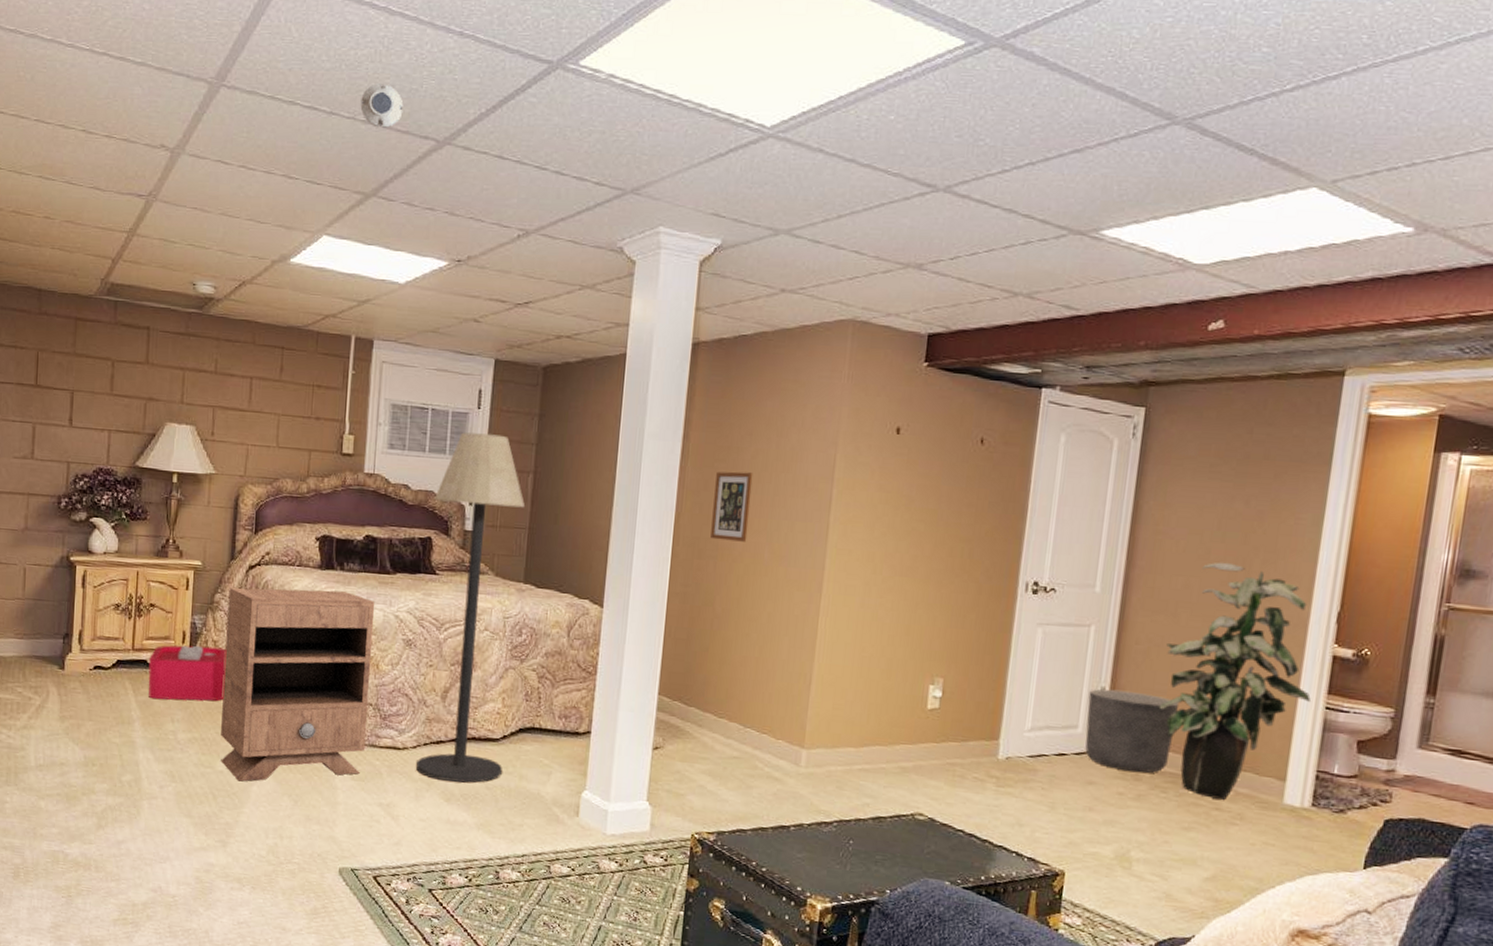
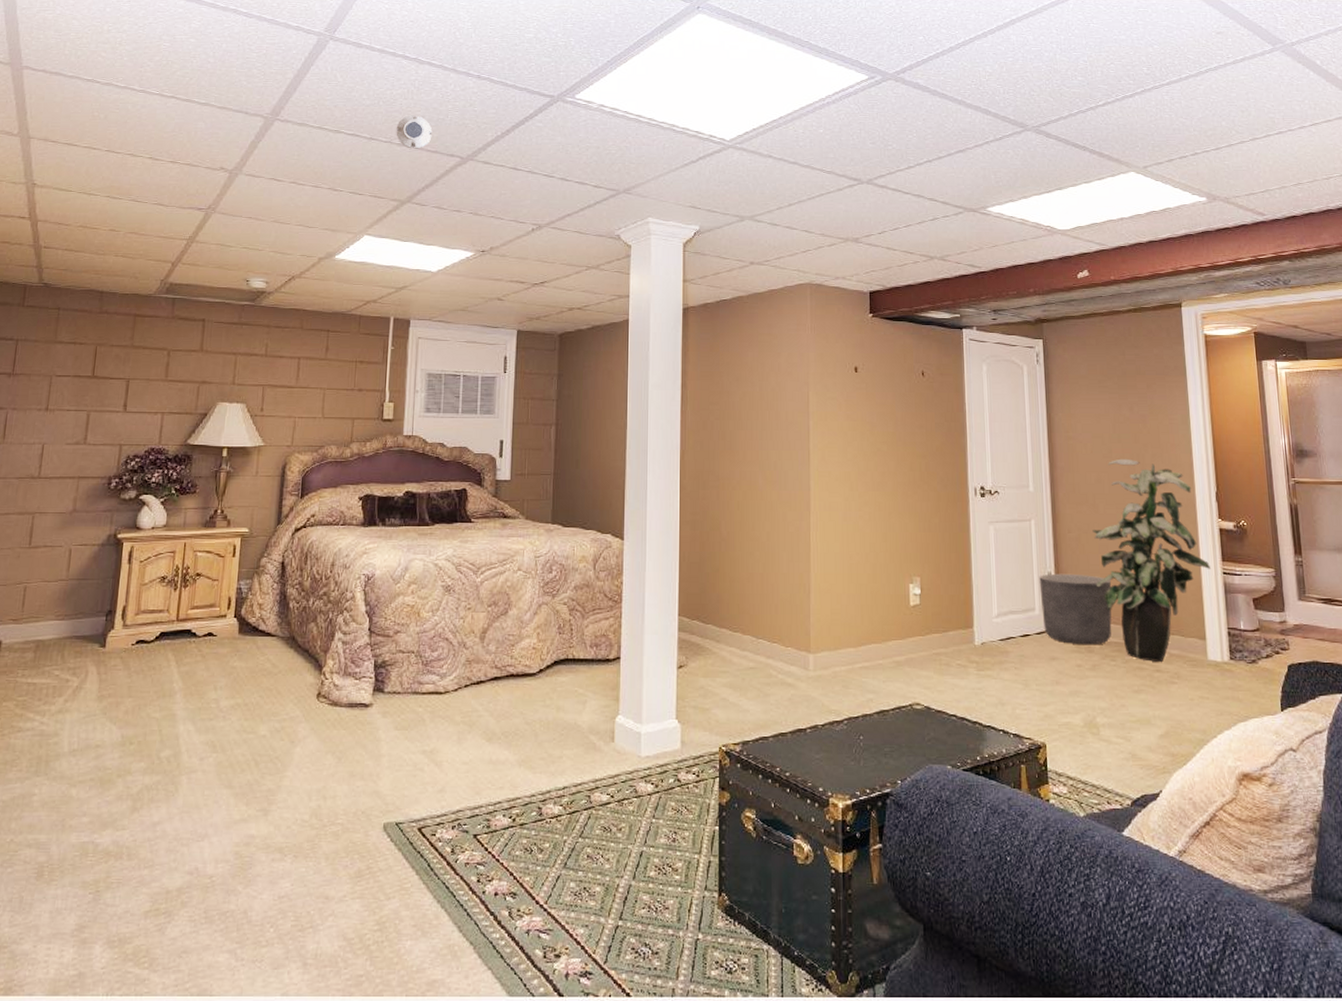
storage bin: present [148,645,227,701] -> none [191,610,272,668]
nightstand: present [221,587,374,782] -> none [264,545,414,744]
floor lamp: present [416,432,526,783] -> none [458,394,550,720]
picture frame: present [710,471,753,542] -> none [712,412,743,472]

